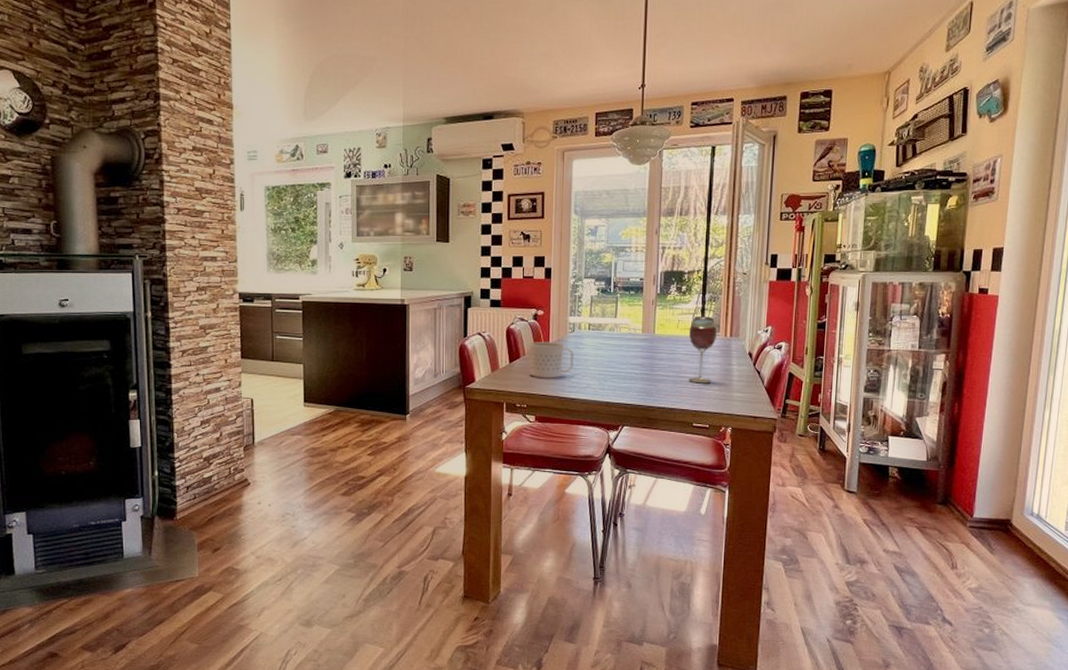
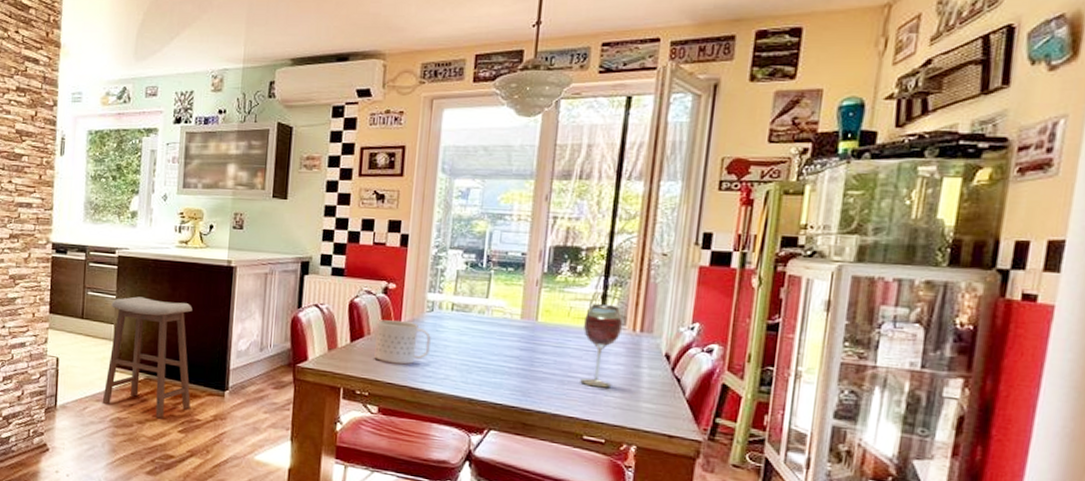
bar stool: none [297,337,377,445] -> present [102,296,192,419]

